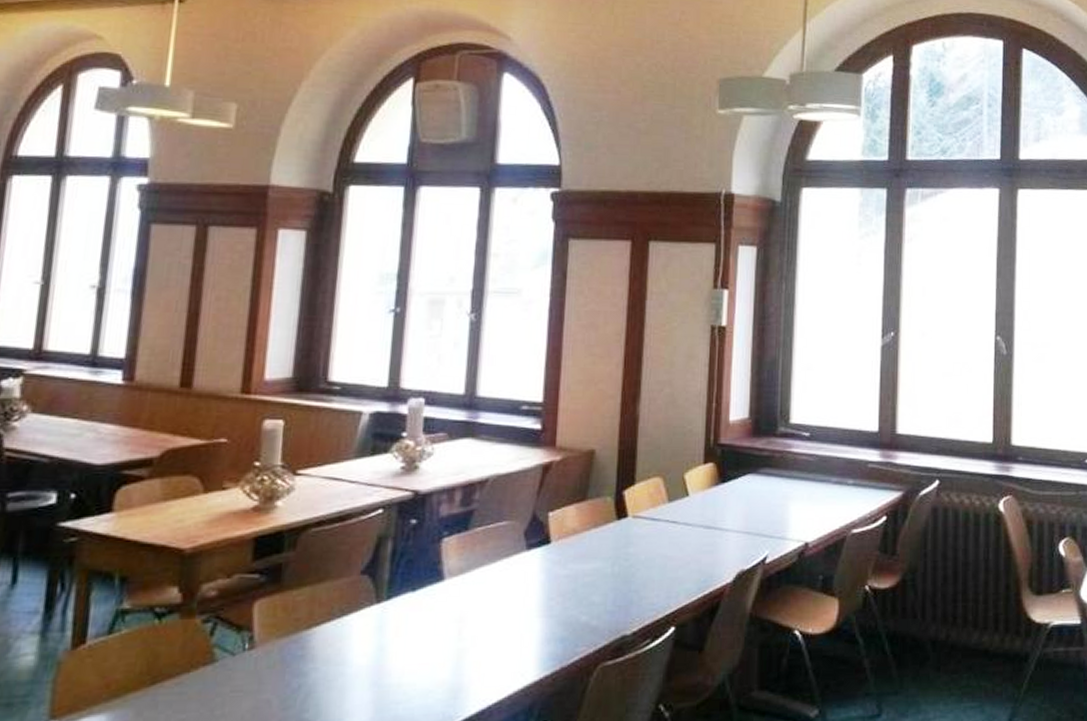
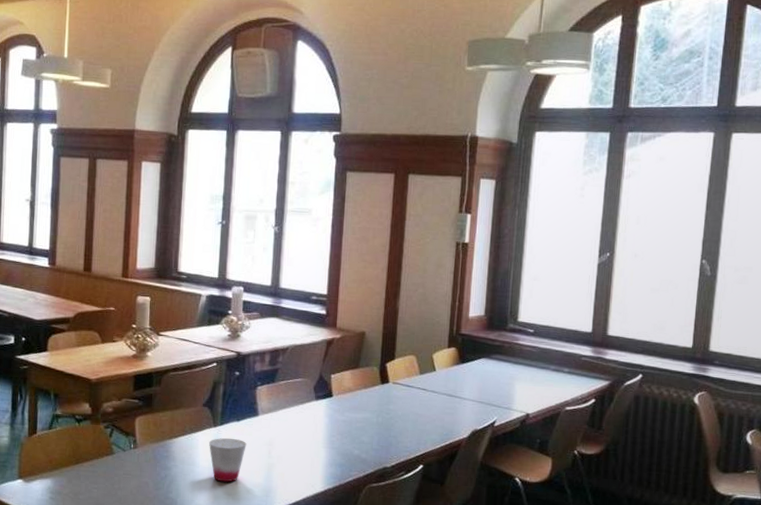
cup: none [368,617,426,685] -> present [209,438,247,482]

